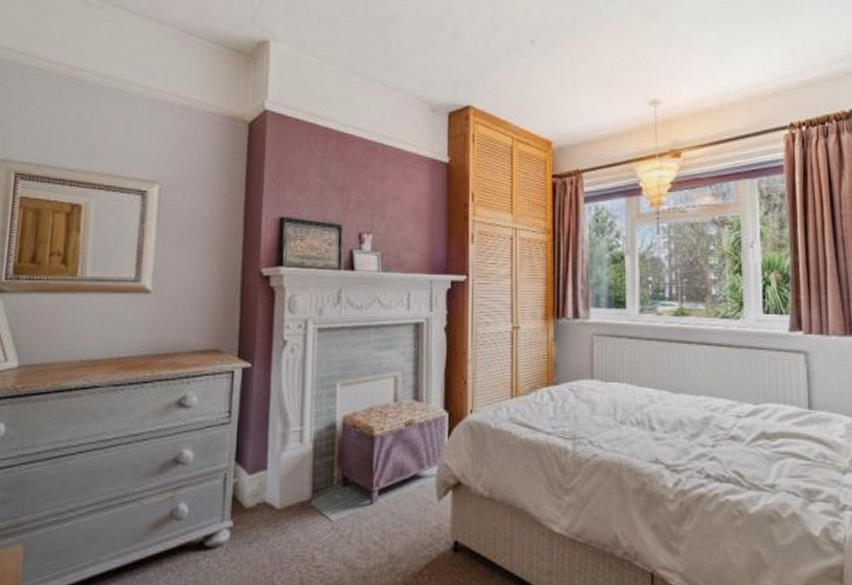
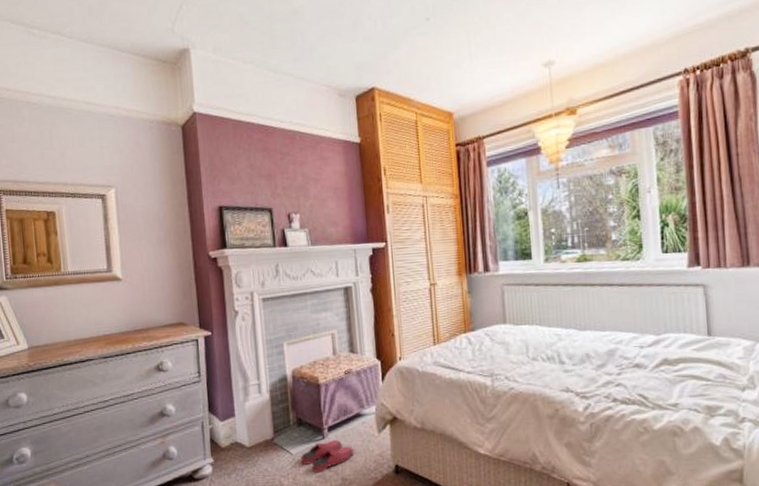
slippers: none [341,506,407,546] -> present [301,440,355,473]

